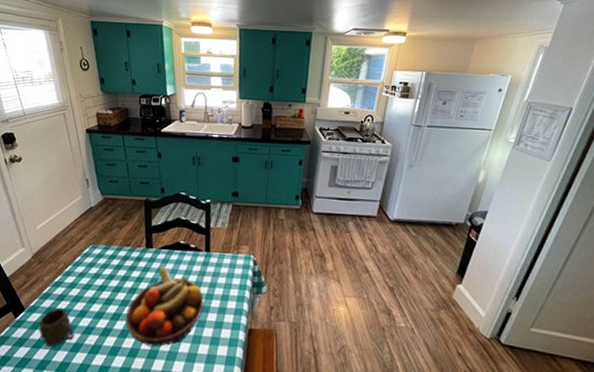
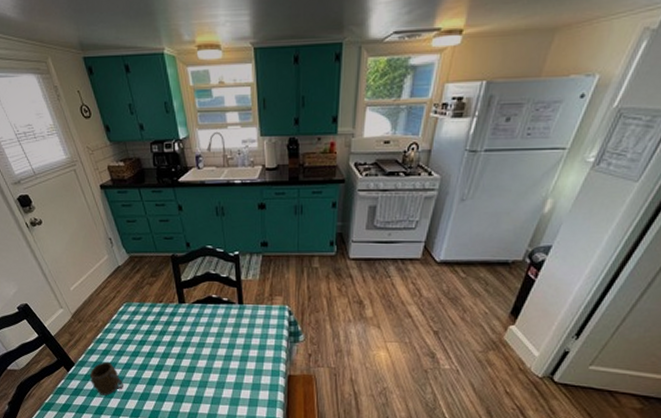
fruit bowl: present [125,266,204,347] -> none [169,320,242,394]

